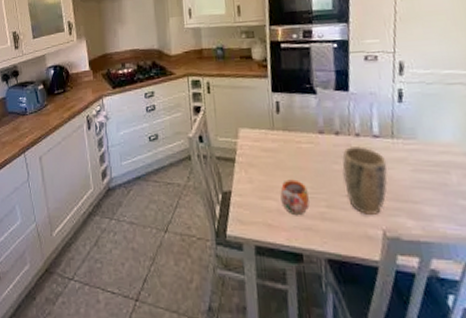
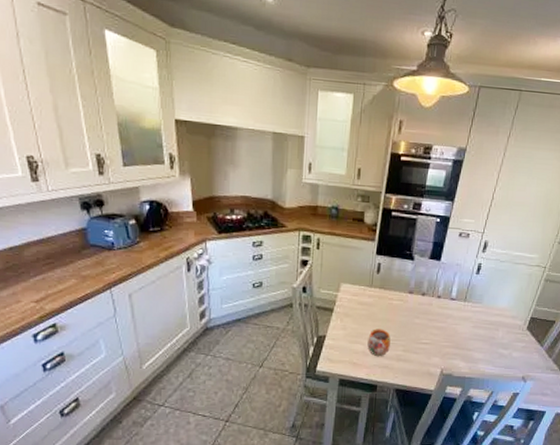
plant pot: present [342,145,388,215] -> none [420,305,456,358]

